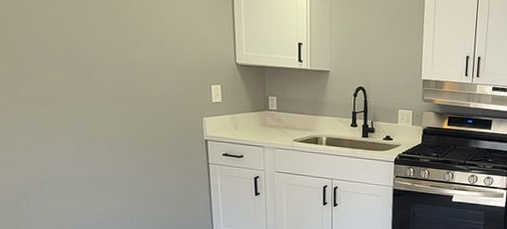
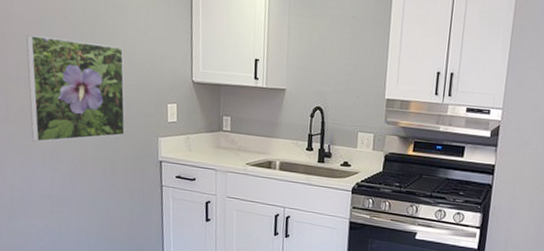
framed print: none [50,15,167,125] -> present [25,35,125,142]

